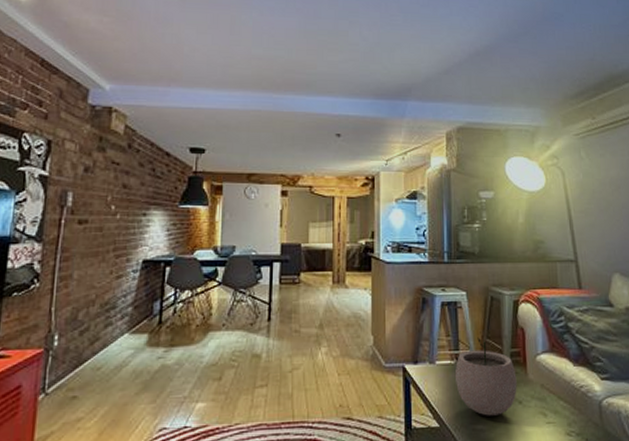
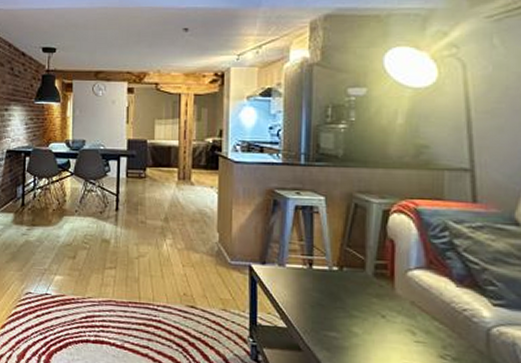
plant pot: present [455,337,517,416] -> none [308,245,381,326]

